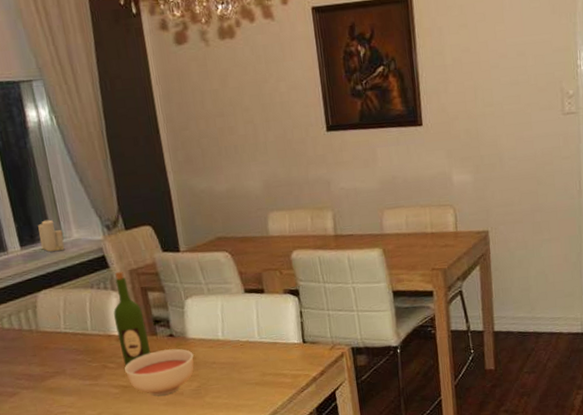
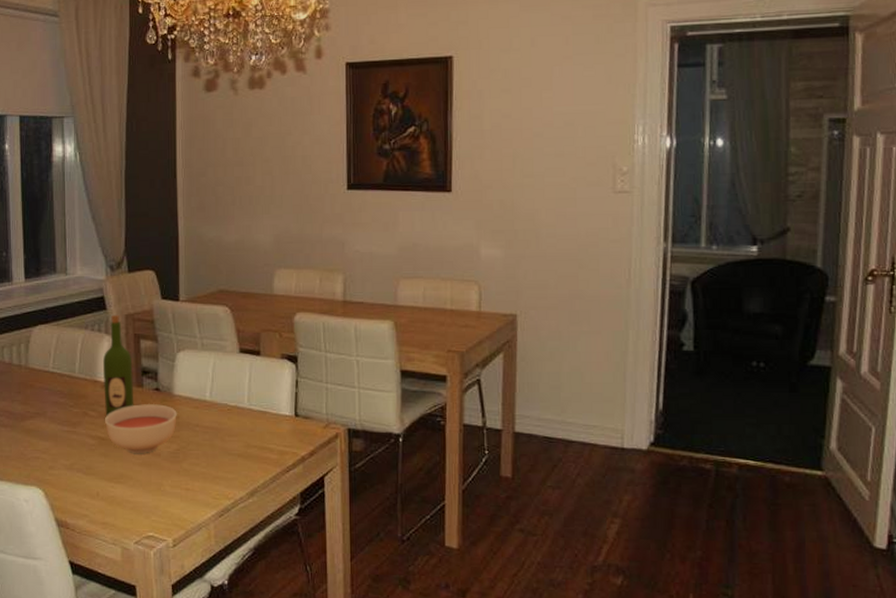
candle: present [38,218,65,252] -> none [44,253,67,286]

